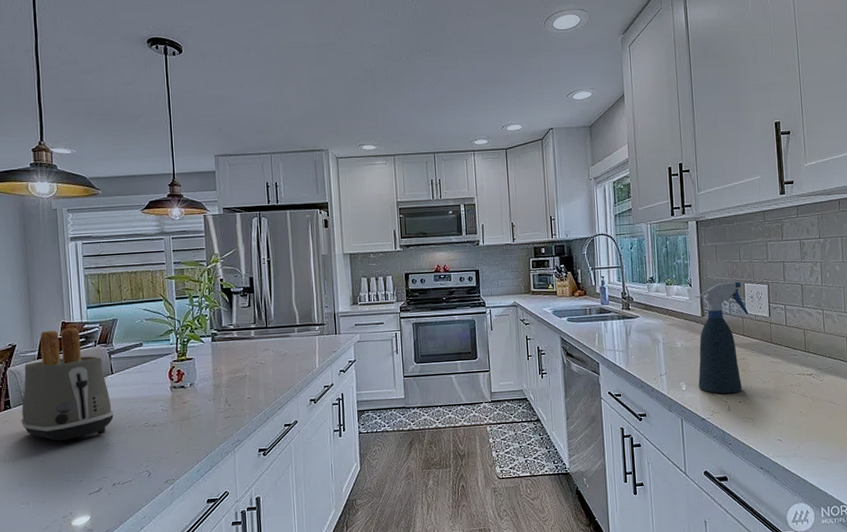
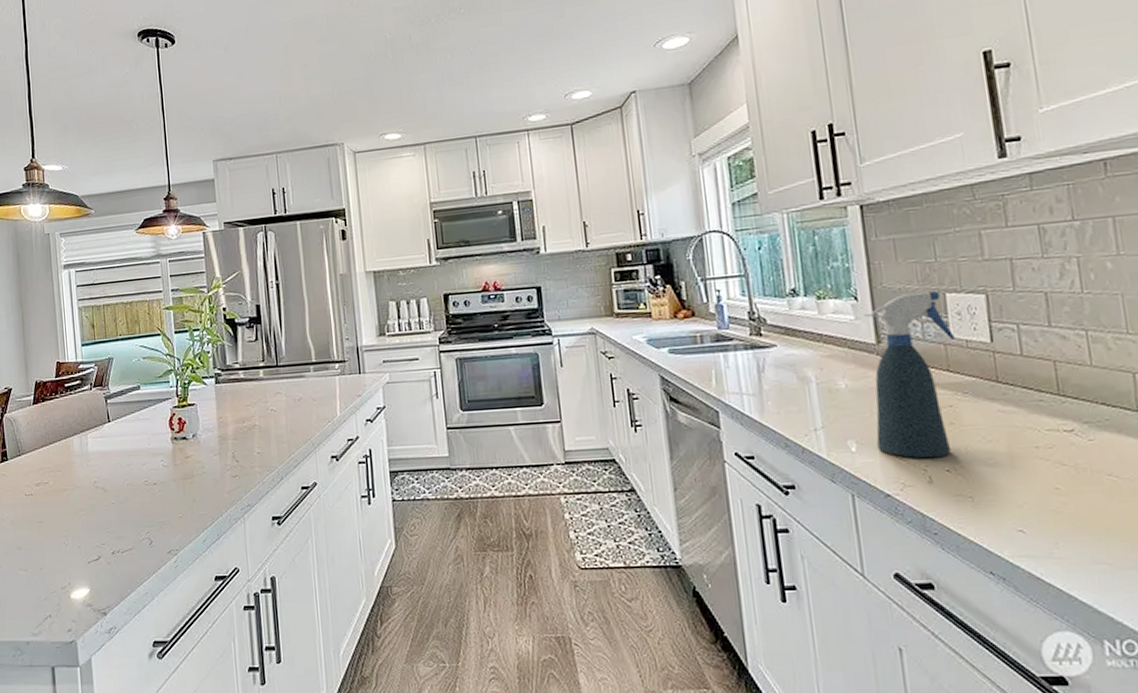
toaster: present [21,328,114,441] -> none [18,368,112,499]

